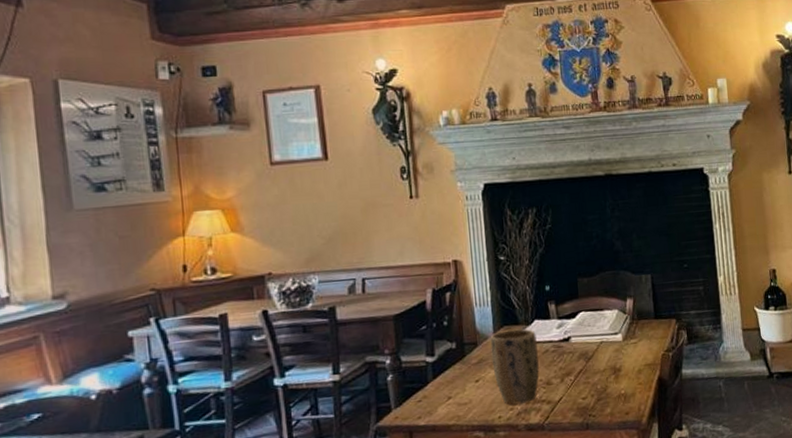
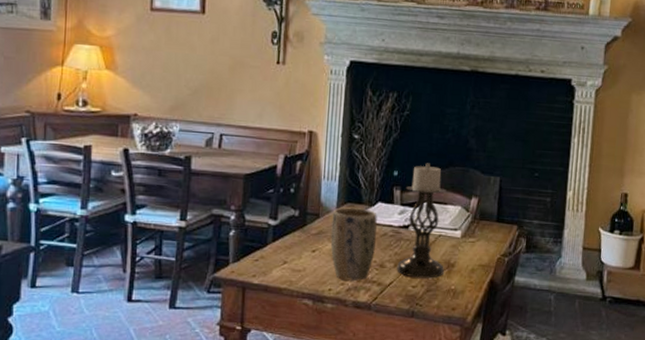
candle holder: none [560,272,611,389] -> present [397,163,447,278]

